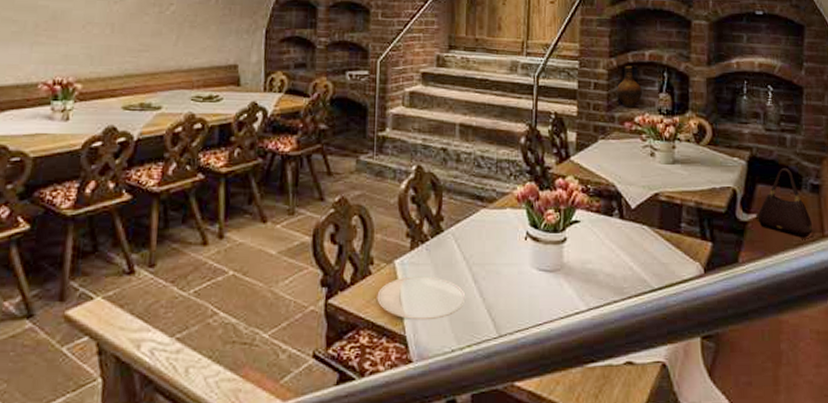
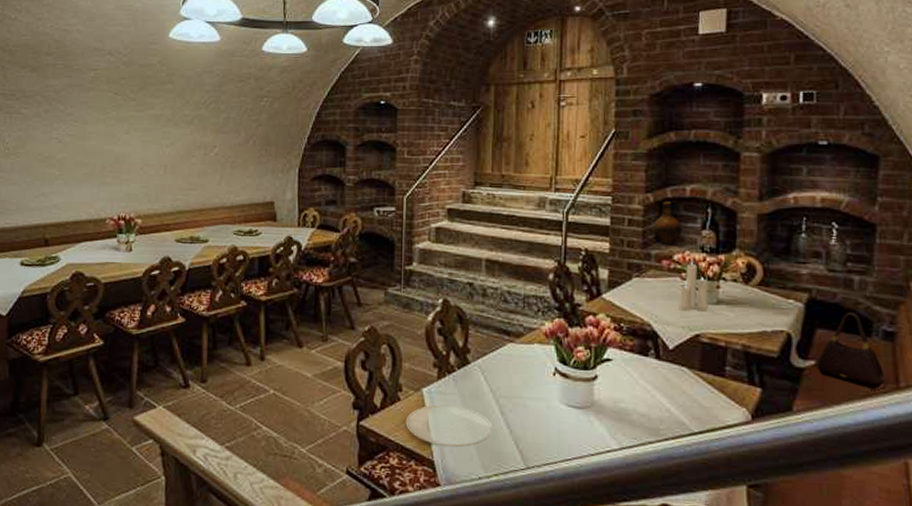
candle: none [639,121,665,172] -> present [678,259,708,313]

